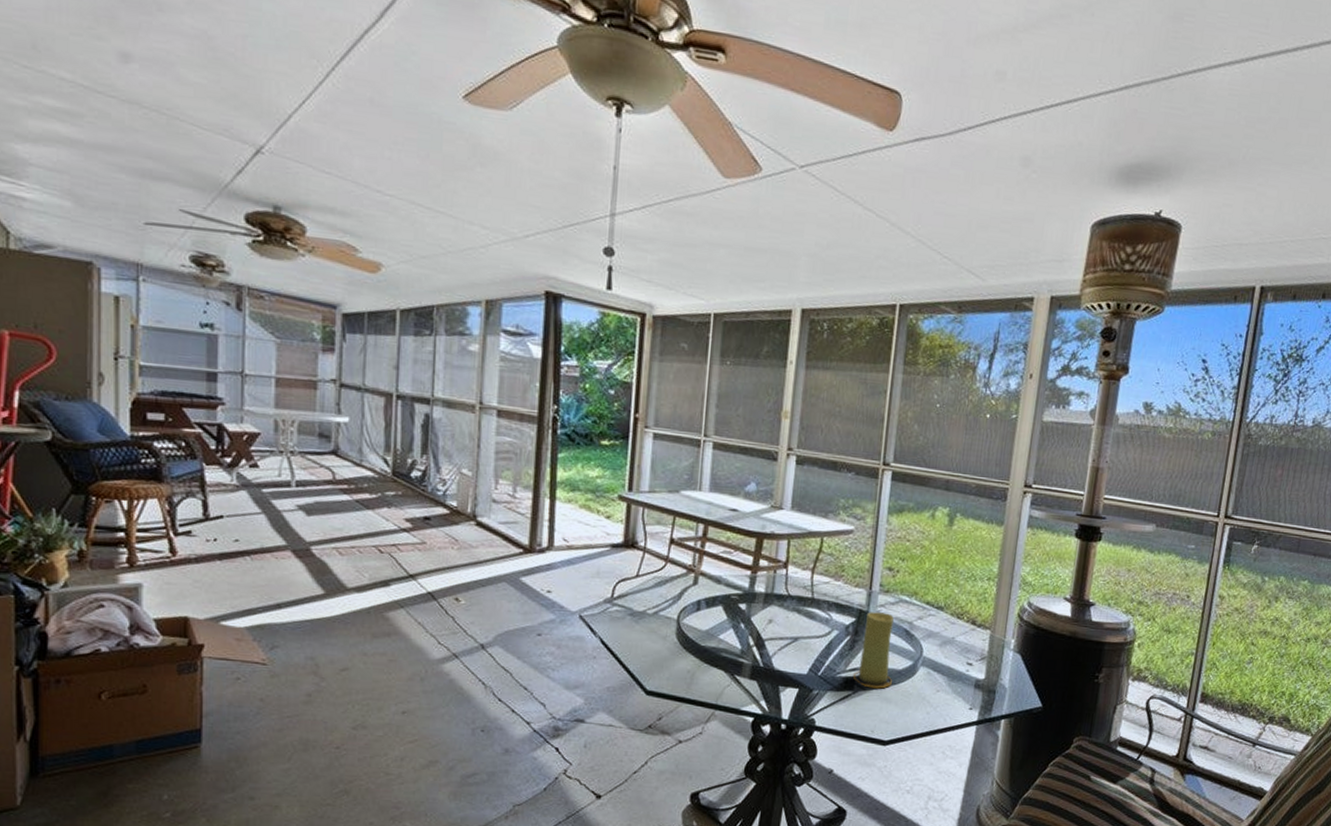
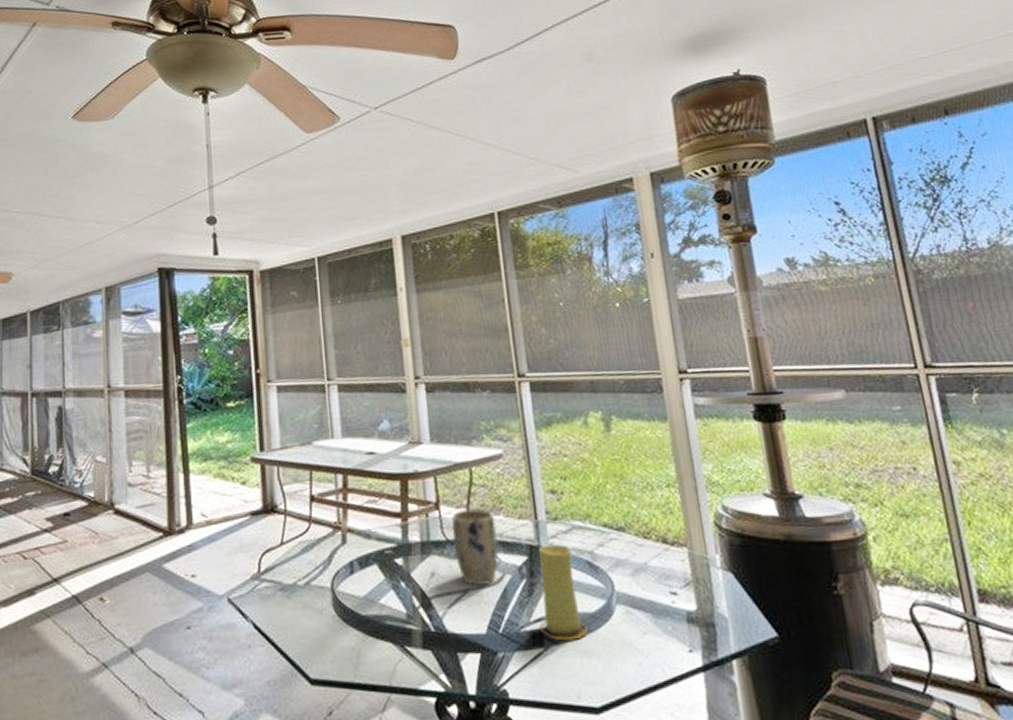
plant pot: none [793,572,835,636] -> present [452,509,498,586]

